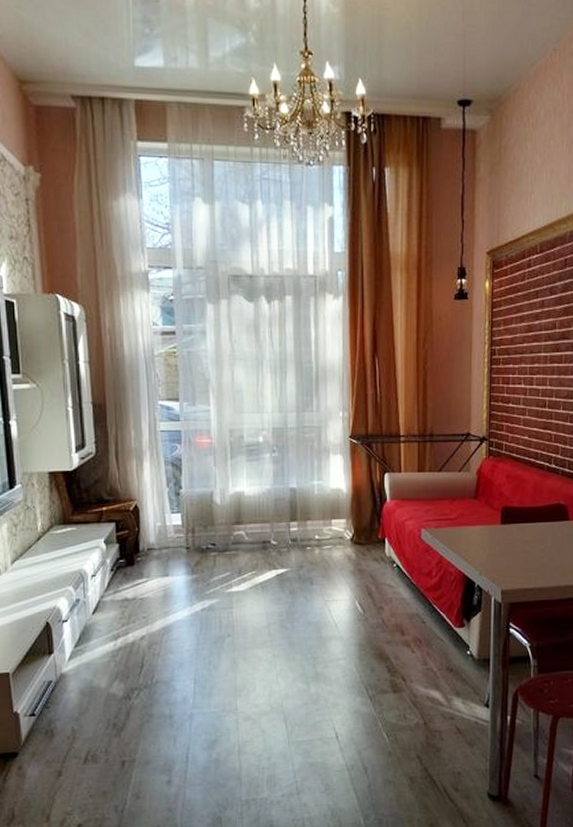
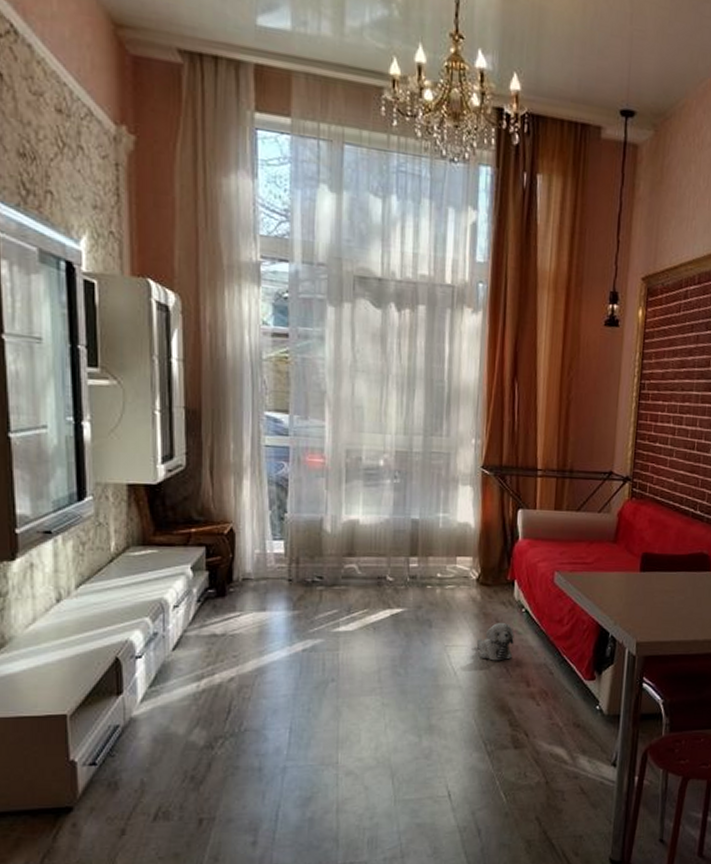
plush toy: none [353,578,388,613] -> present [476,623,514,661]

